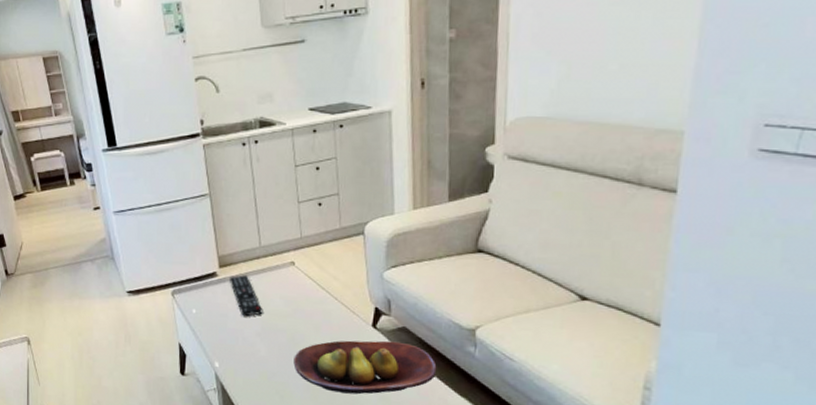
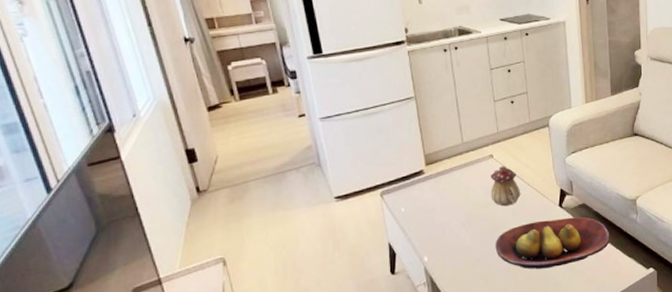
remote control: present [230,275,263,317] -> none [436,170,467,210]
teapot: none [290,275,326,319] -> present [491,166,521,206]

